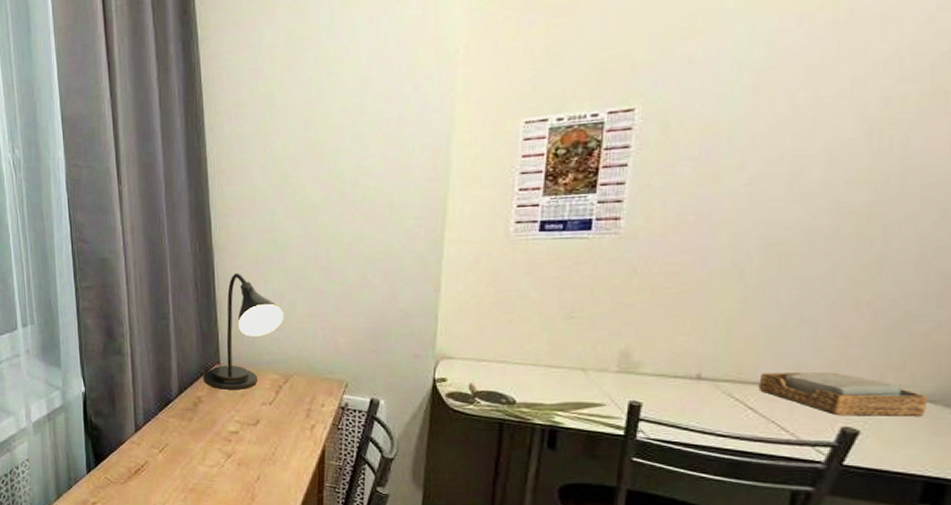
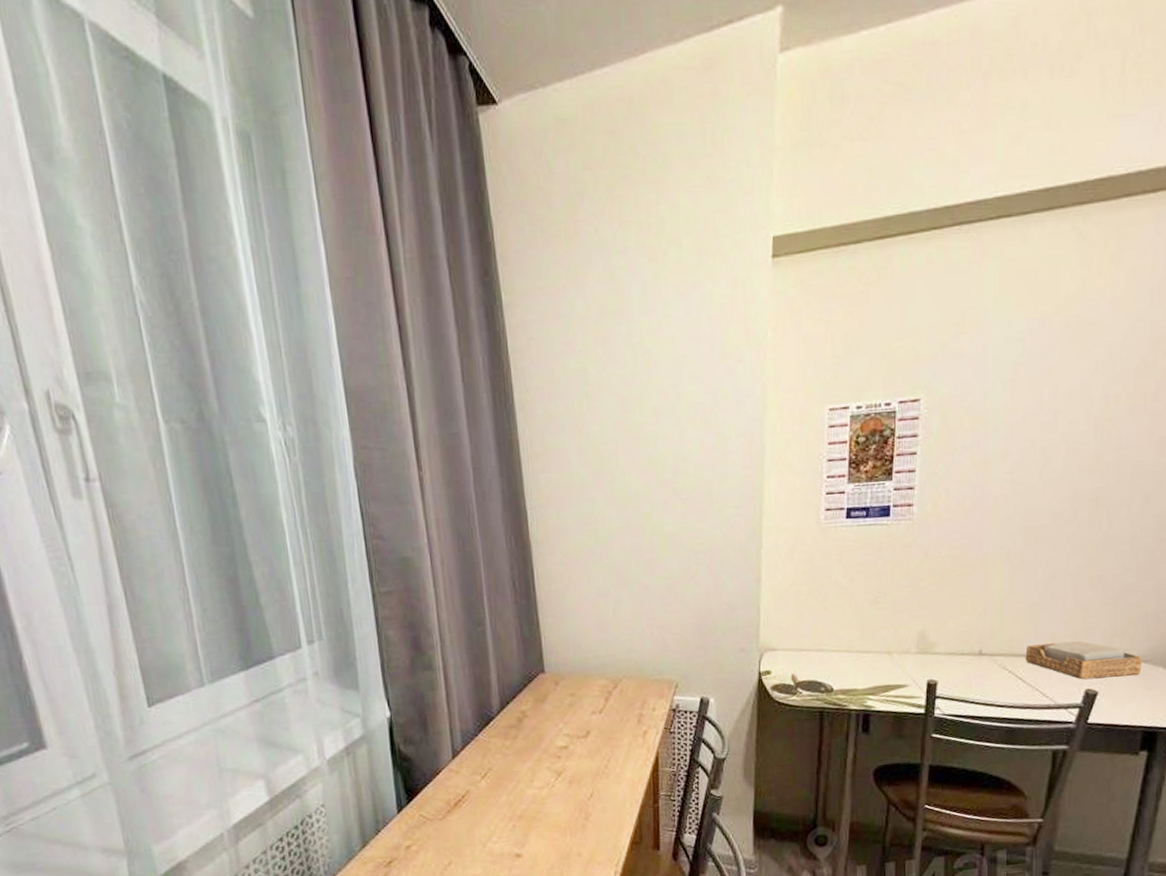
desk lamp: present [203,272,284,390] -> none [527,569,610,701]

